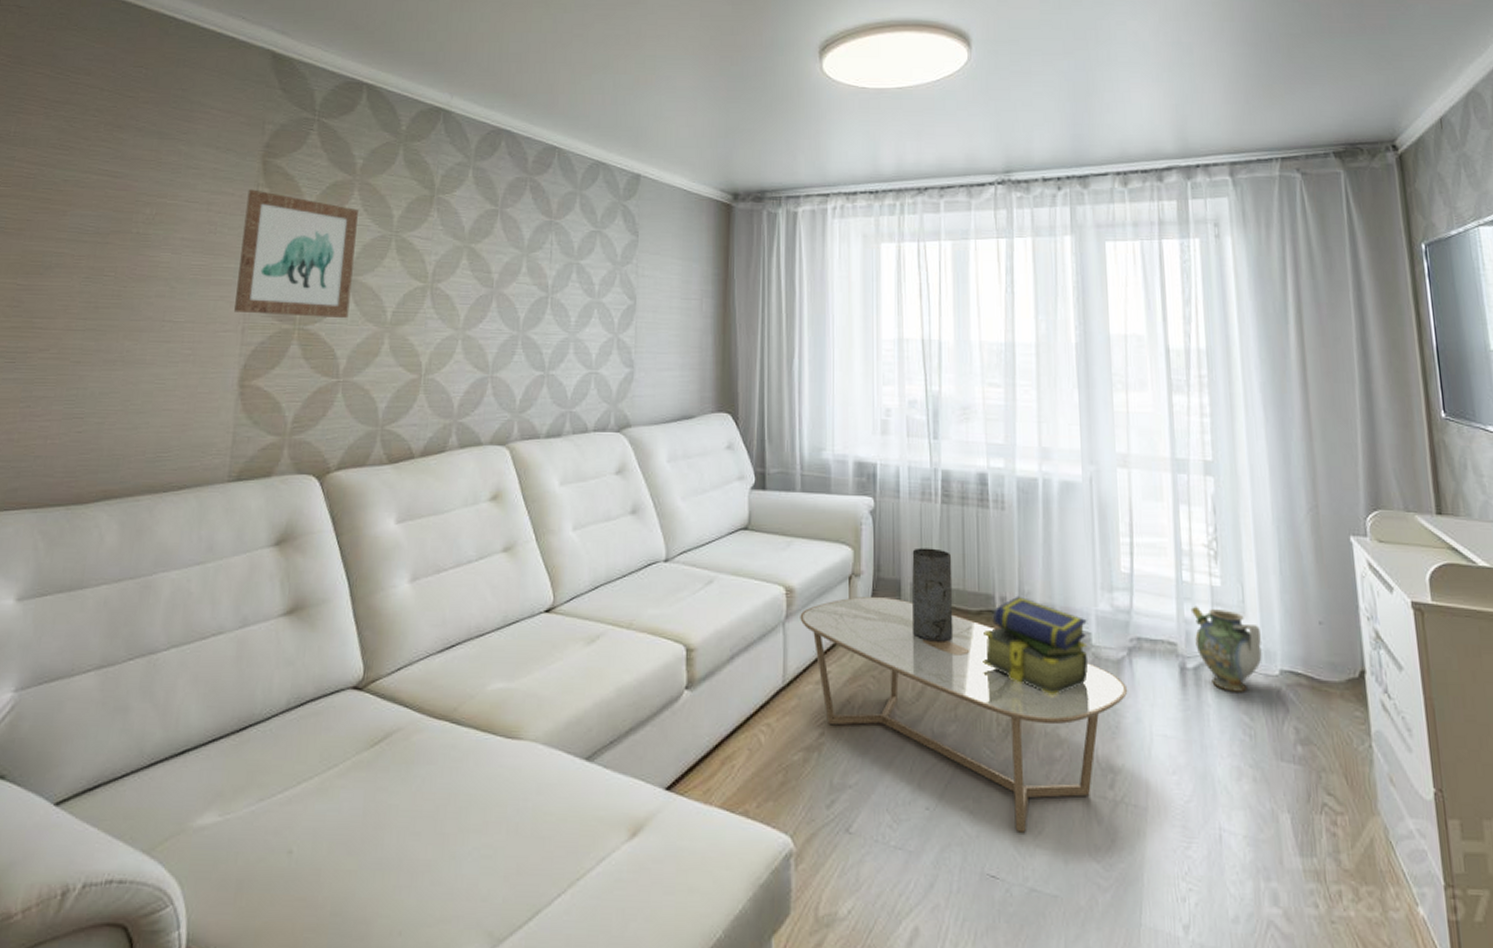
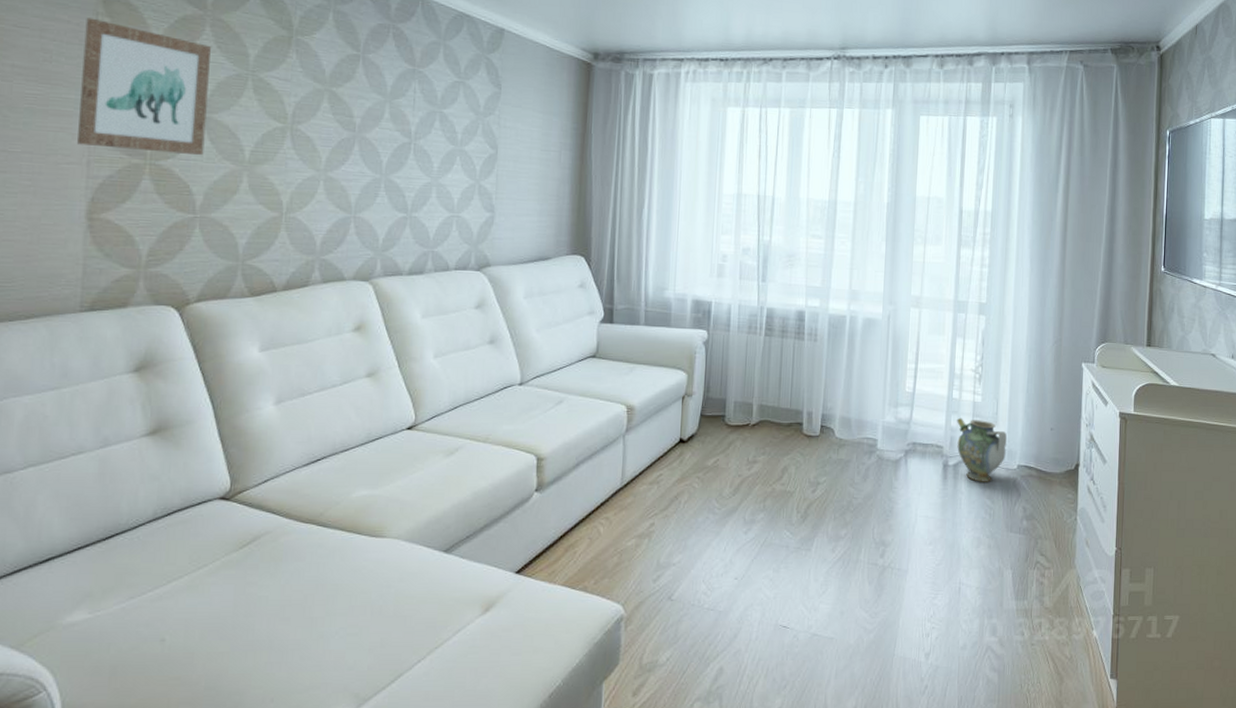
coffee table: present [800,596,1128,833] -> none [638,412,902,593]
vase: present [911,548,954,642] -> none [732,372,770,449]
stack of books: present [983,595,1089,696] -> none [789,411,875,489]

